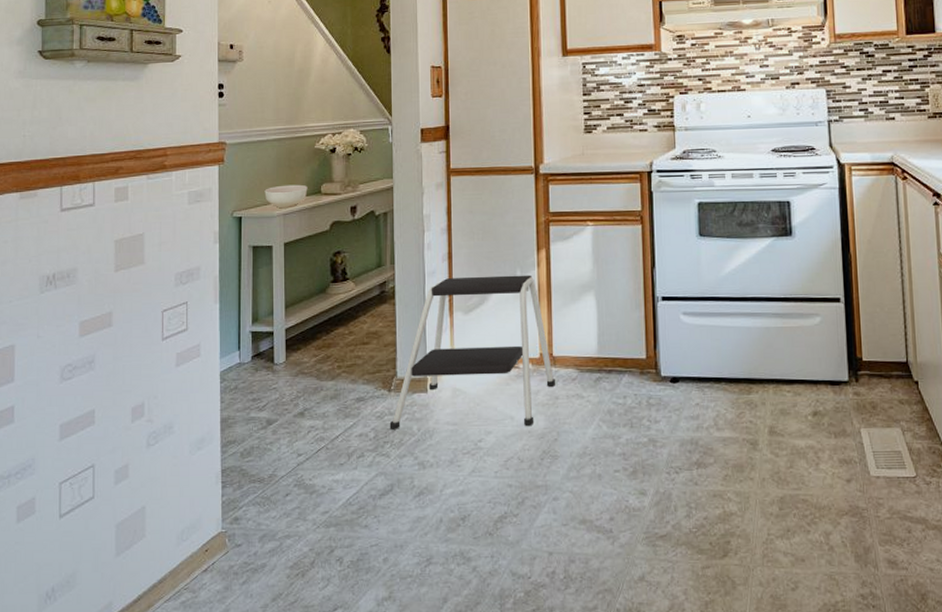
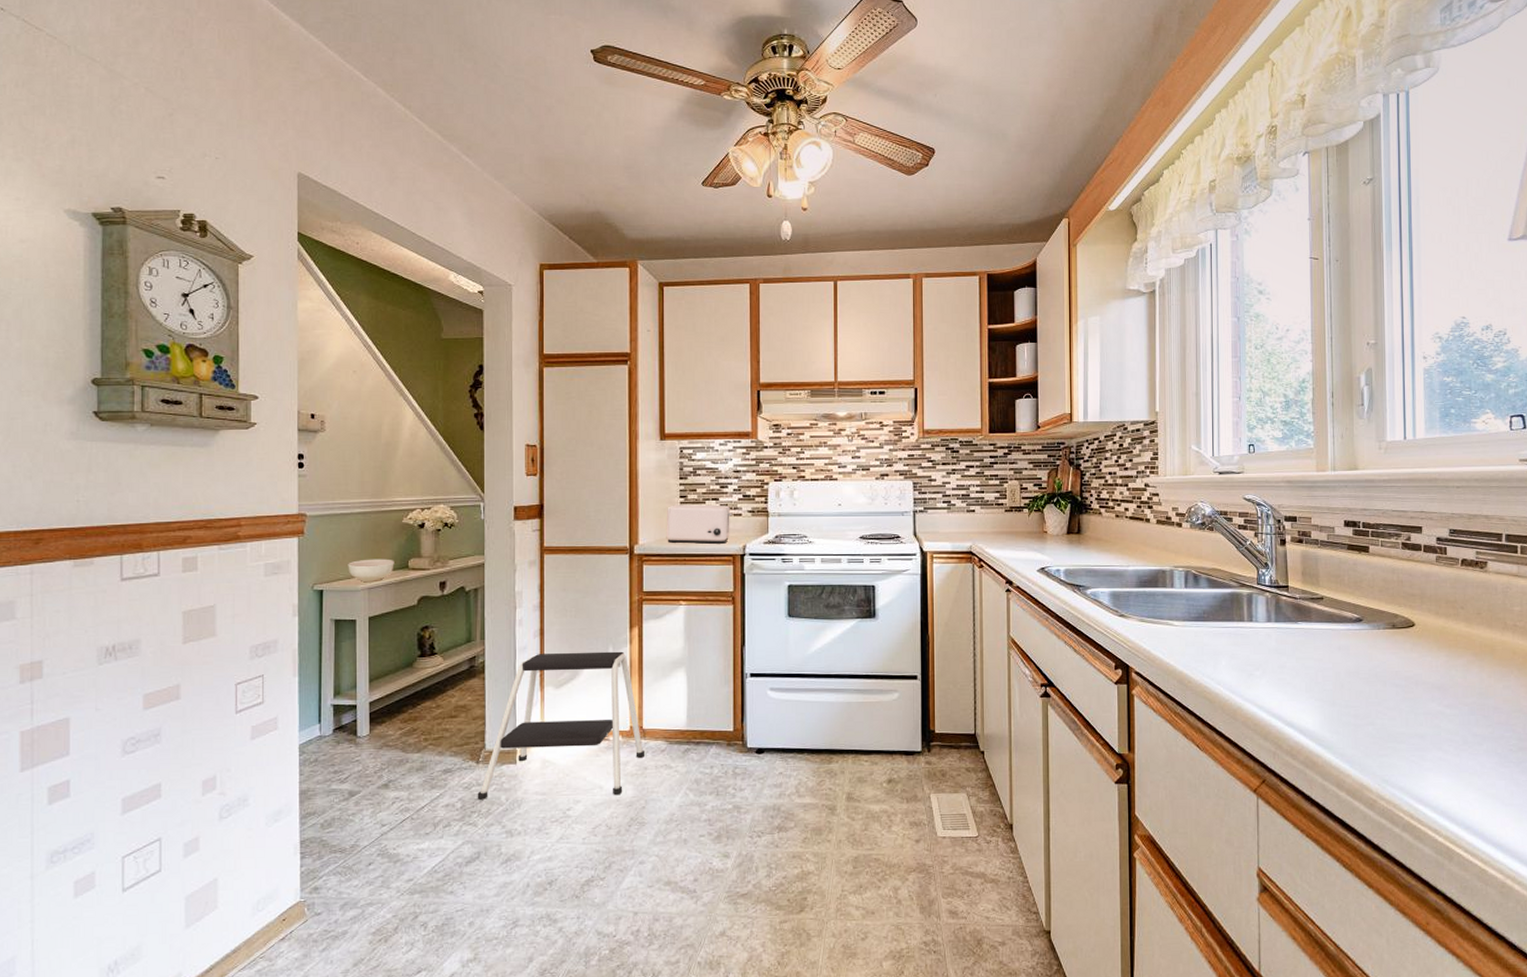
toaster: none [571,120,638,162] -> present [666,504,733,545]

